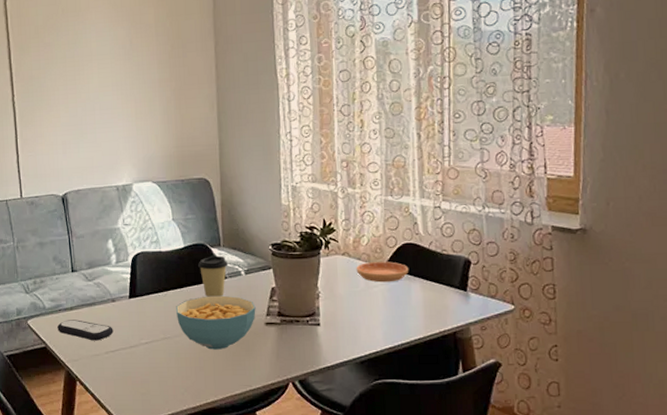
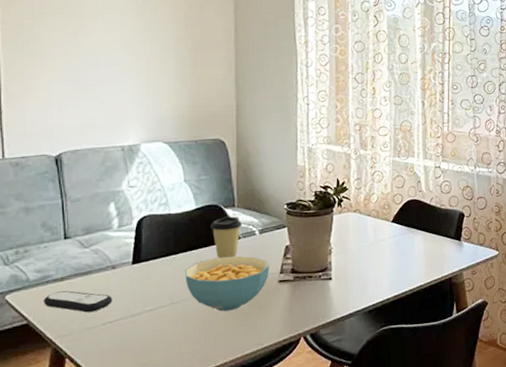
saucer: present [356,261,409,283] -> none [366,217,413,236]

